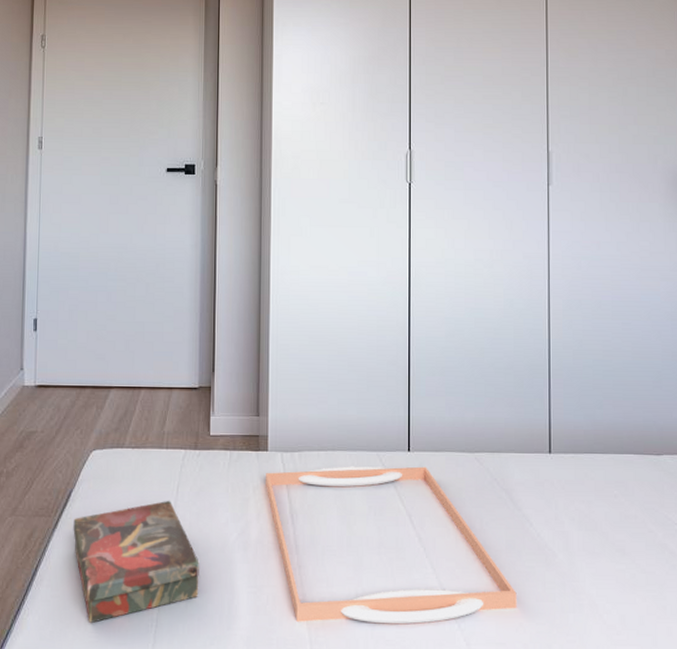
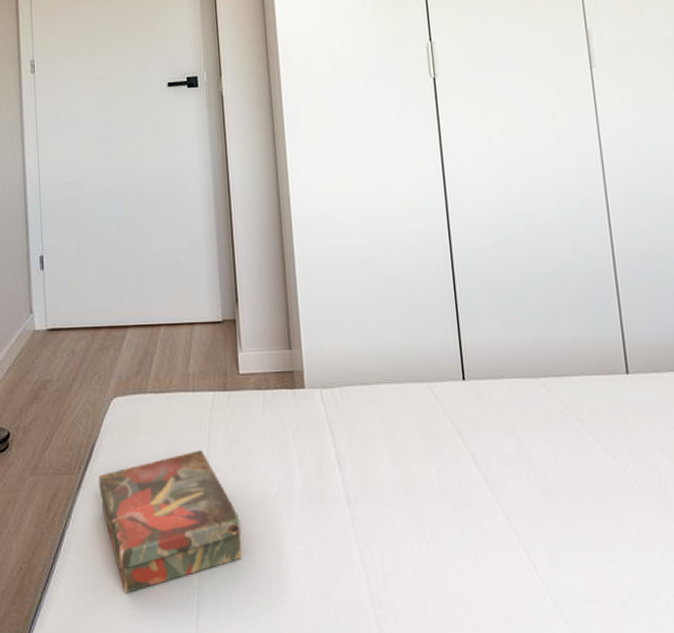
serving tray: present [266,466,517,624] -> none [305,397,609,584]

